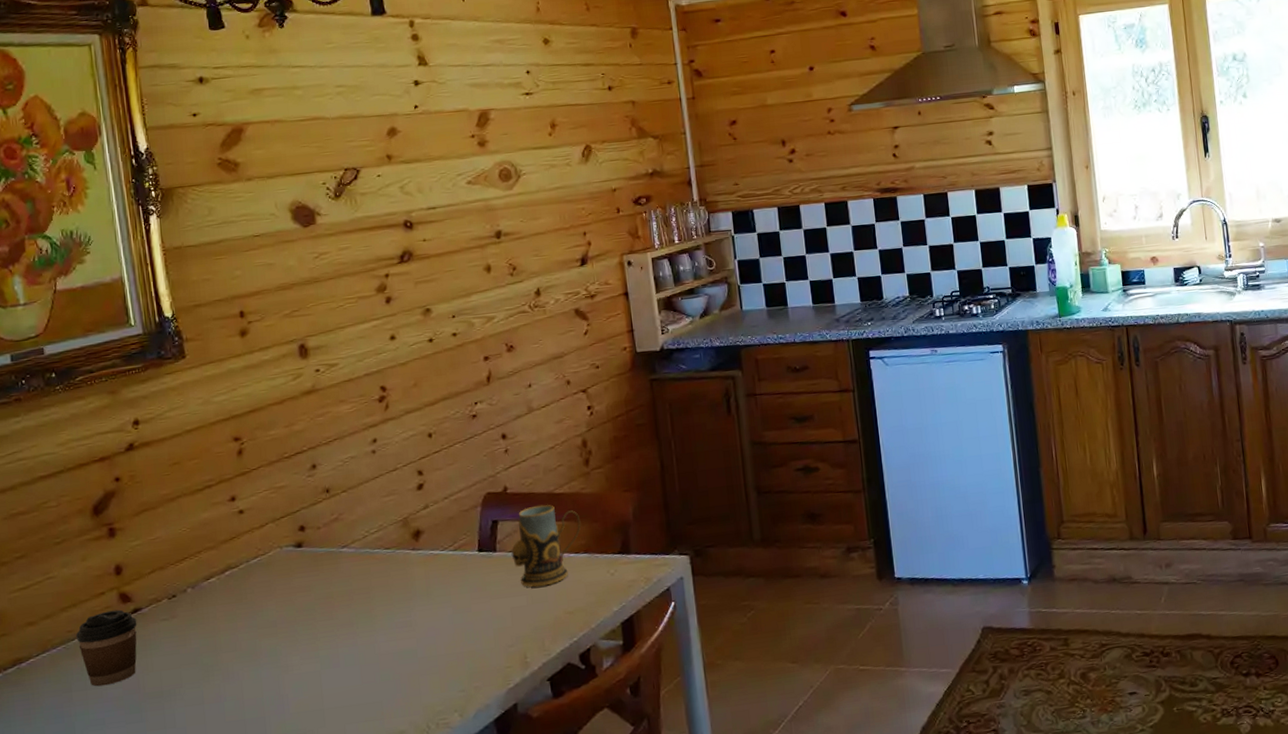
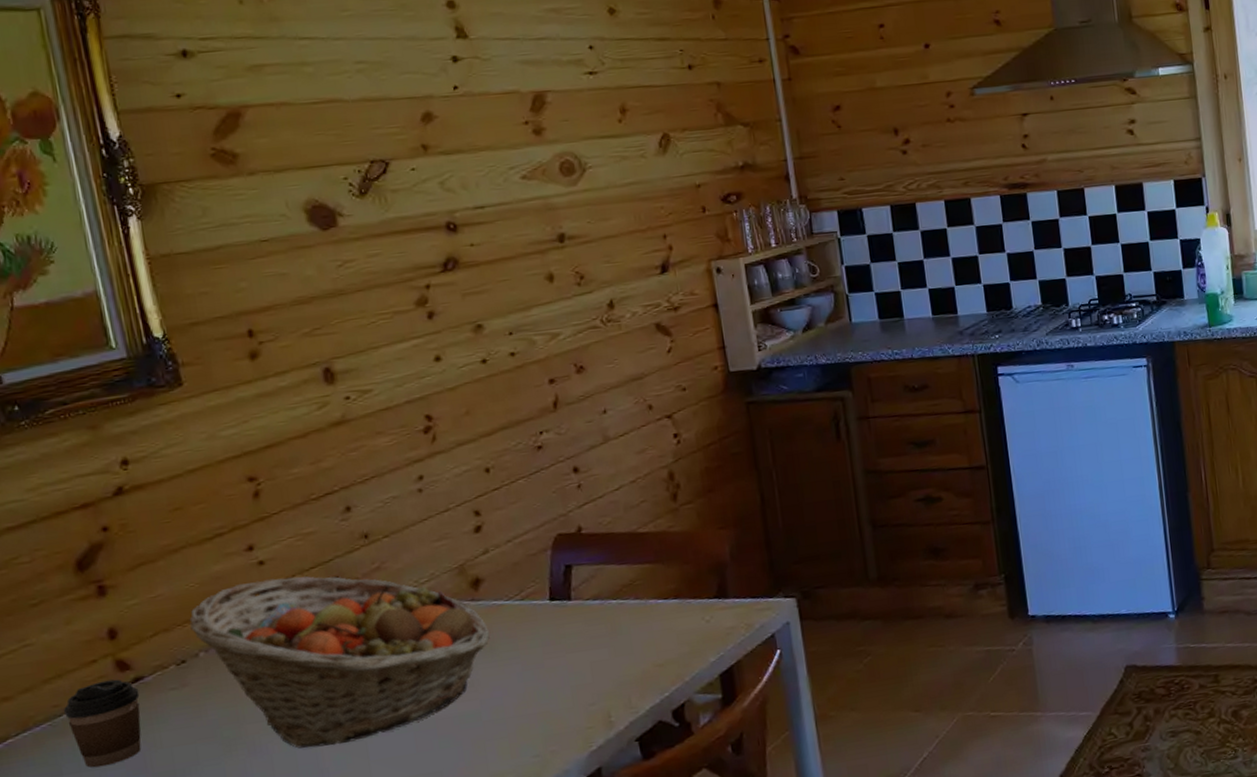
fruit basket: none [181,524,427,676] -> present [189,576,490,749]
mug: present [511,504,581,587] -> none [588,546,670,639]

